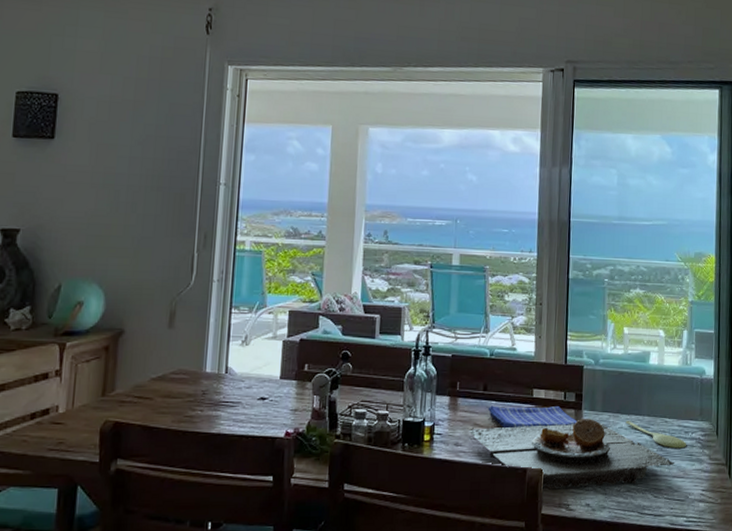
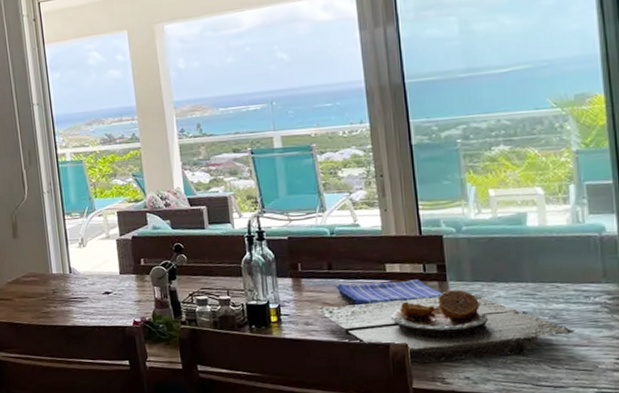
spoon: present [625,421,686,449] -> none [503,289,588,316]

